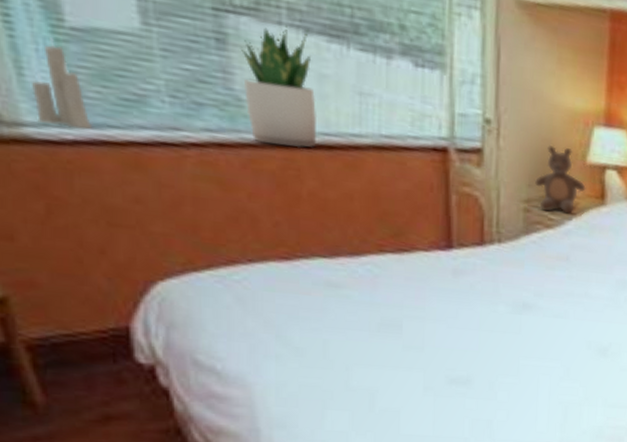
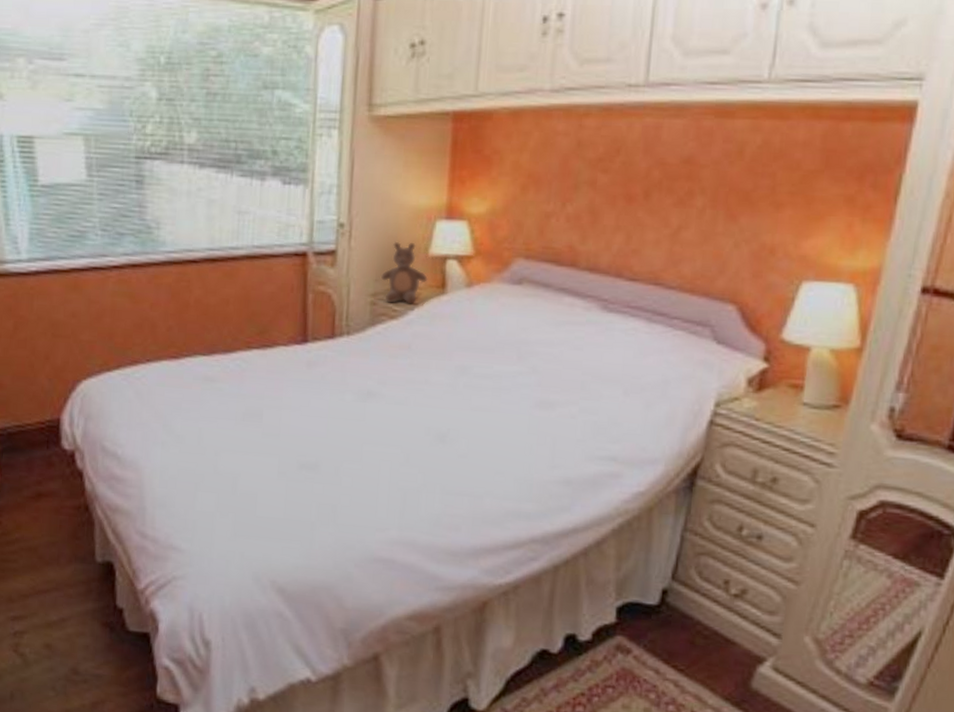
candle: present [32,37,91,130] -> none [14,194,48,262]
planter: present [241,25,318,148] -> none [153,163,206,263]

